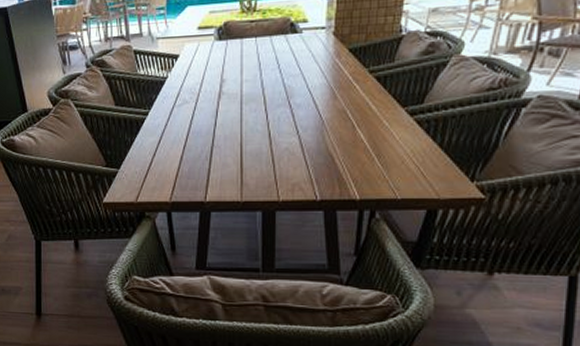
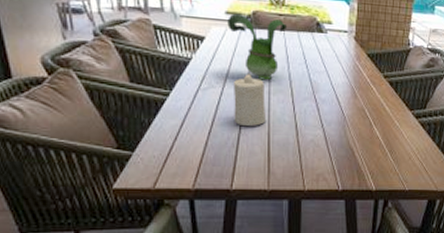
toy figurine: none [200,27,260,91] -> present [227,13,288,81]
candle: none [207,86,238,138] -> present [234,74,266,126]

